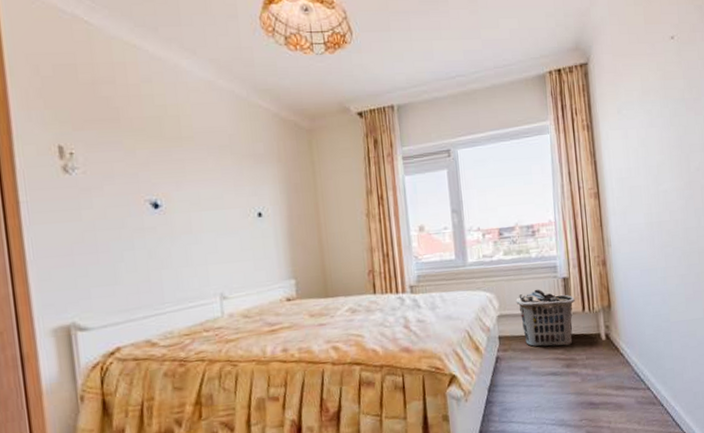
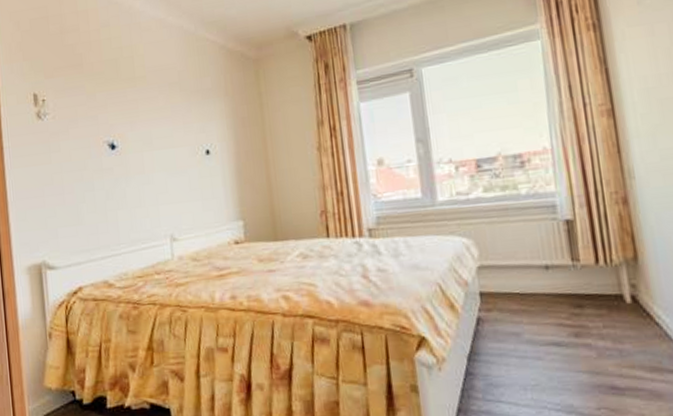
clothes hamper: present [516,289,575,347] -> none [501,234,584,309]

